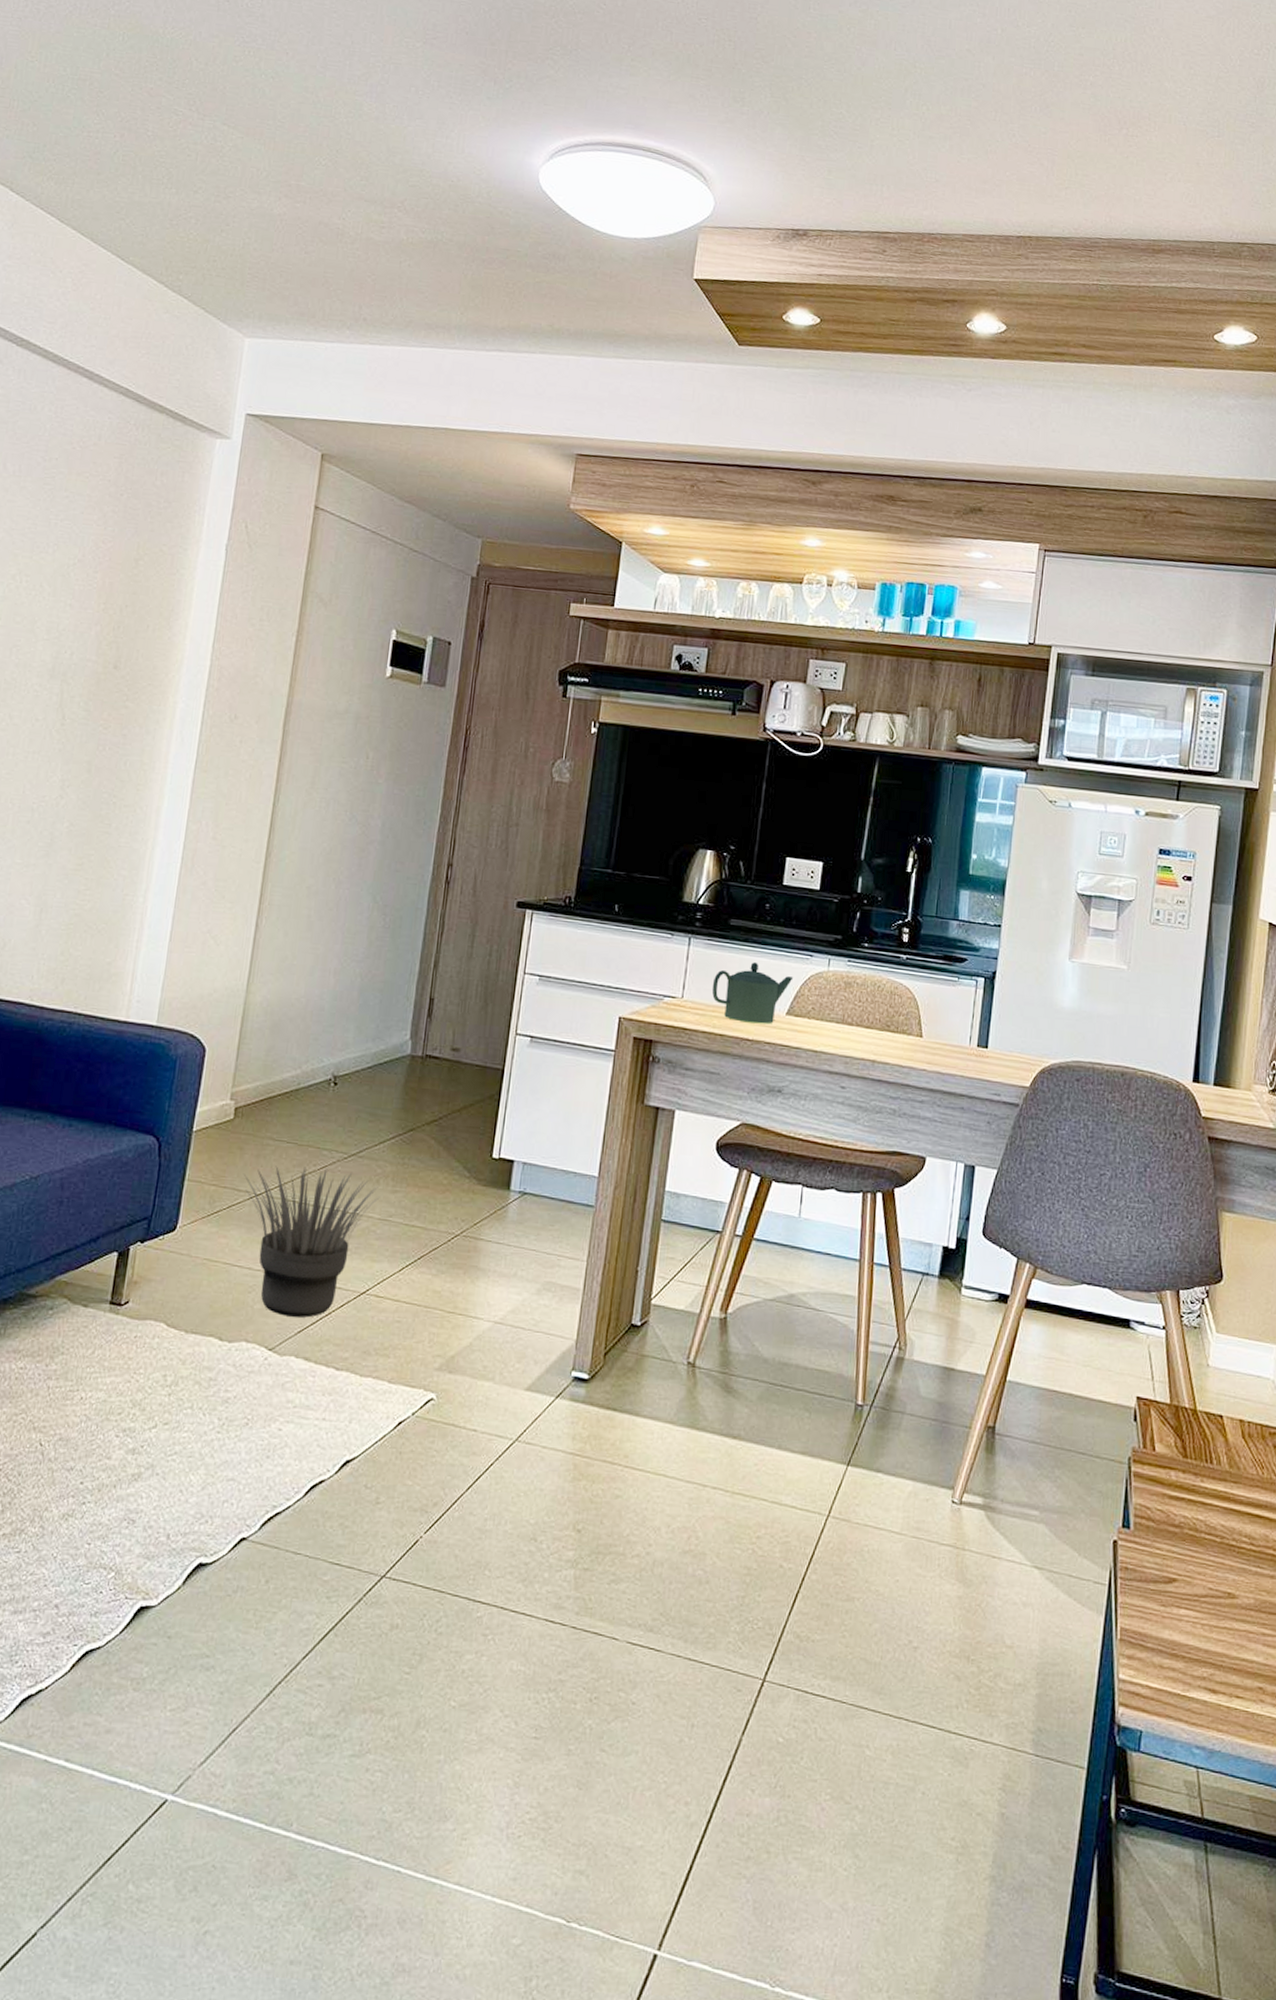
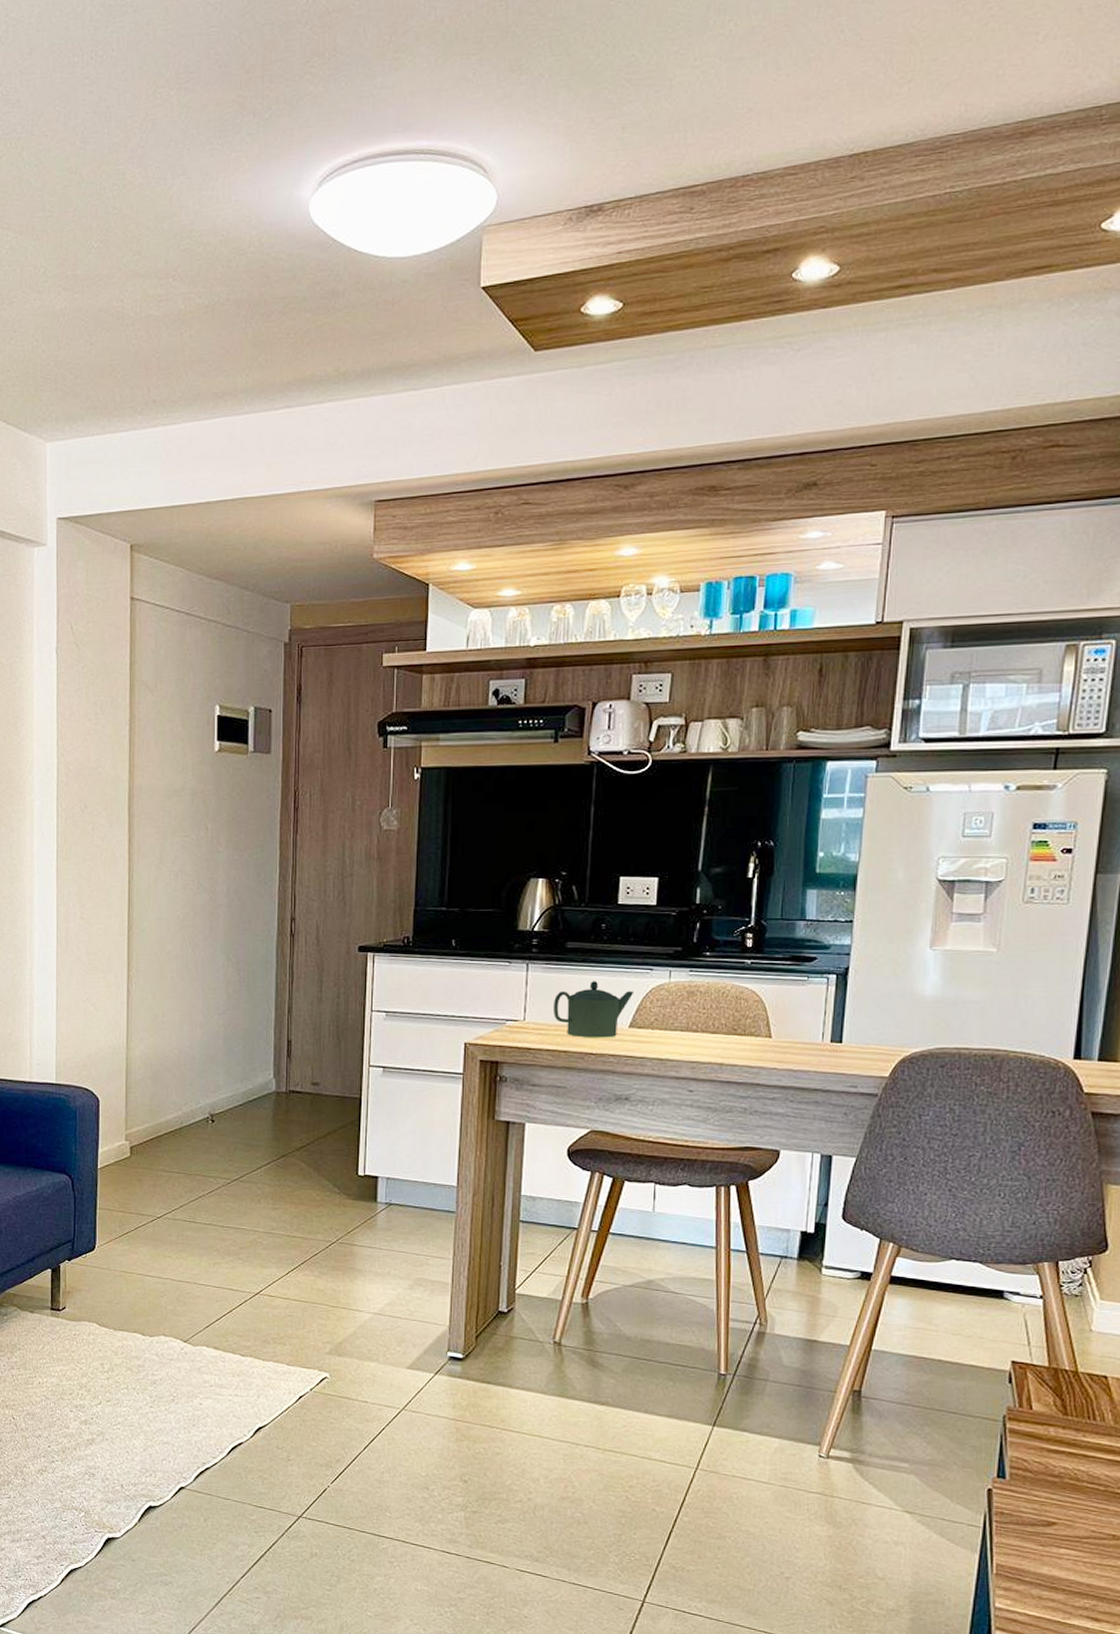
potted plant: present [243,1166,380,1318] -> none [144,1192,263,1315]

